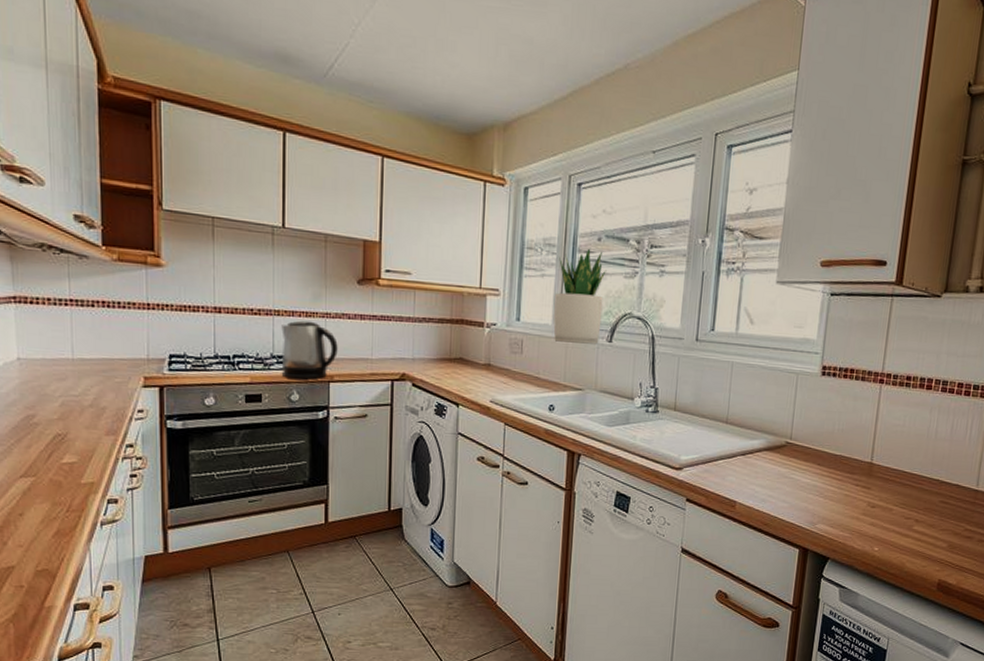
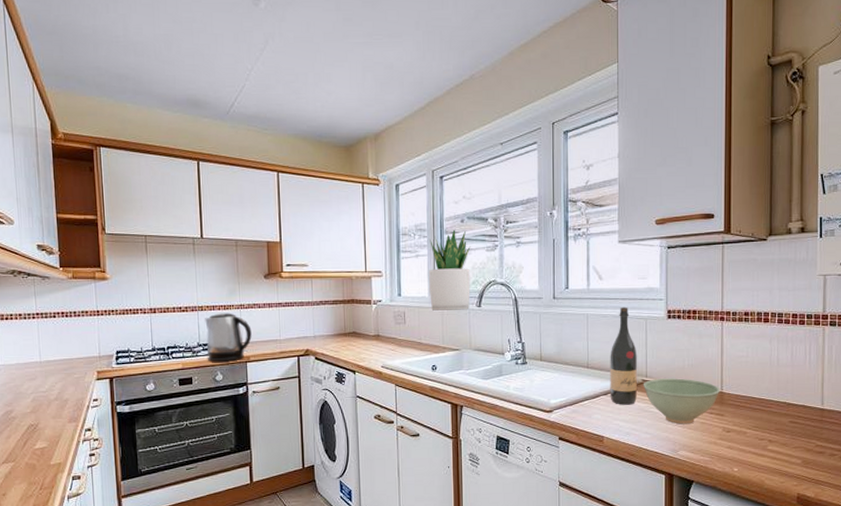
wine bottle: none [748,357,784,469] -> present [610,306,638,405]
bowl: none [785,442,870,496] -> present [643,378,721,424]

